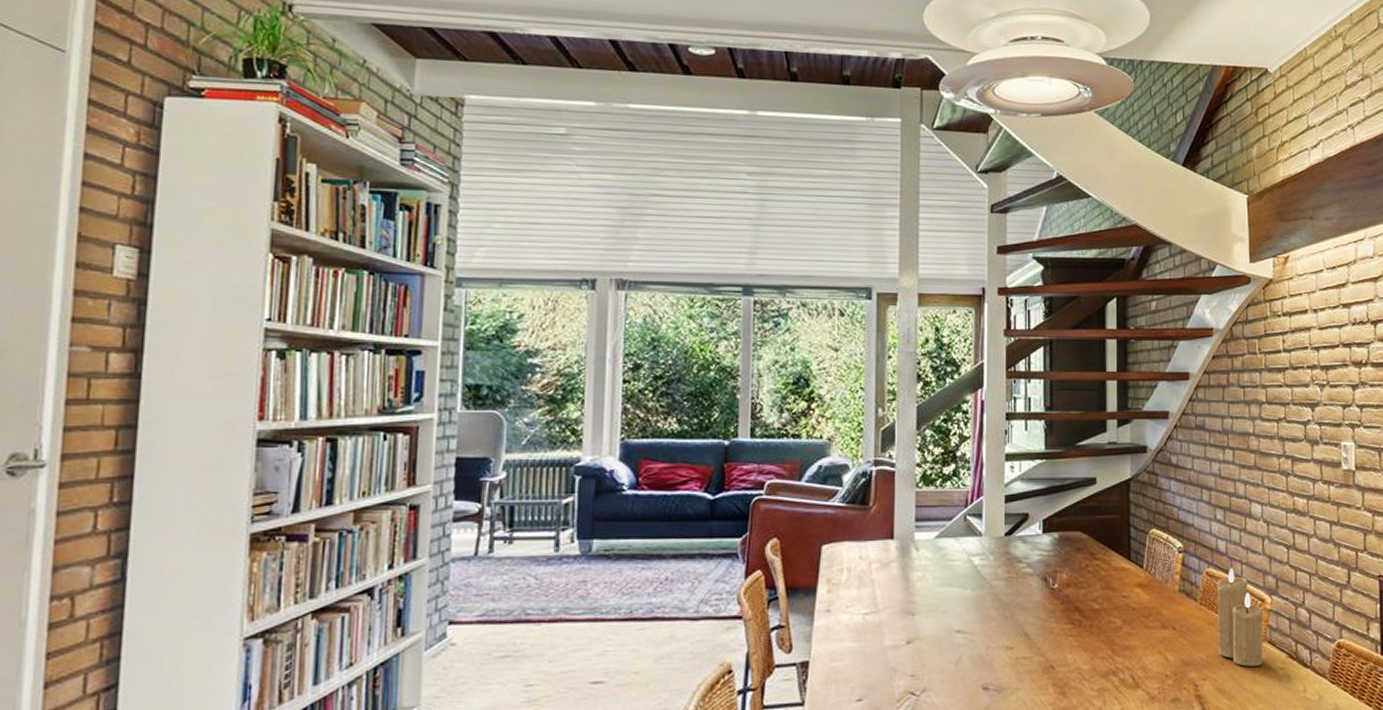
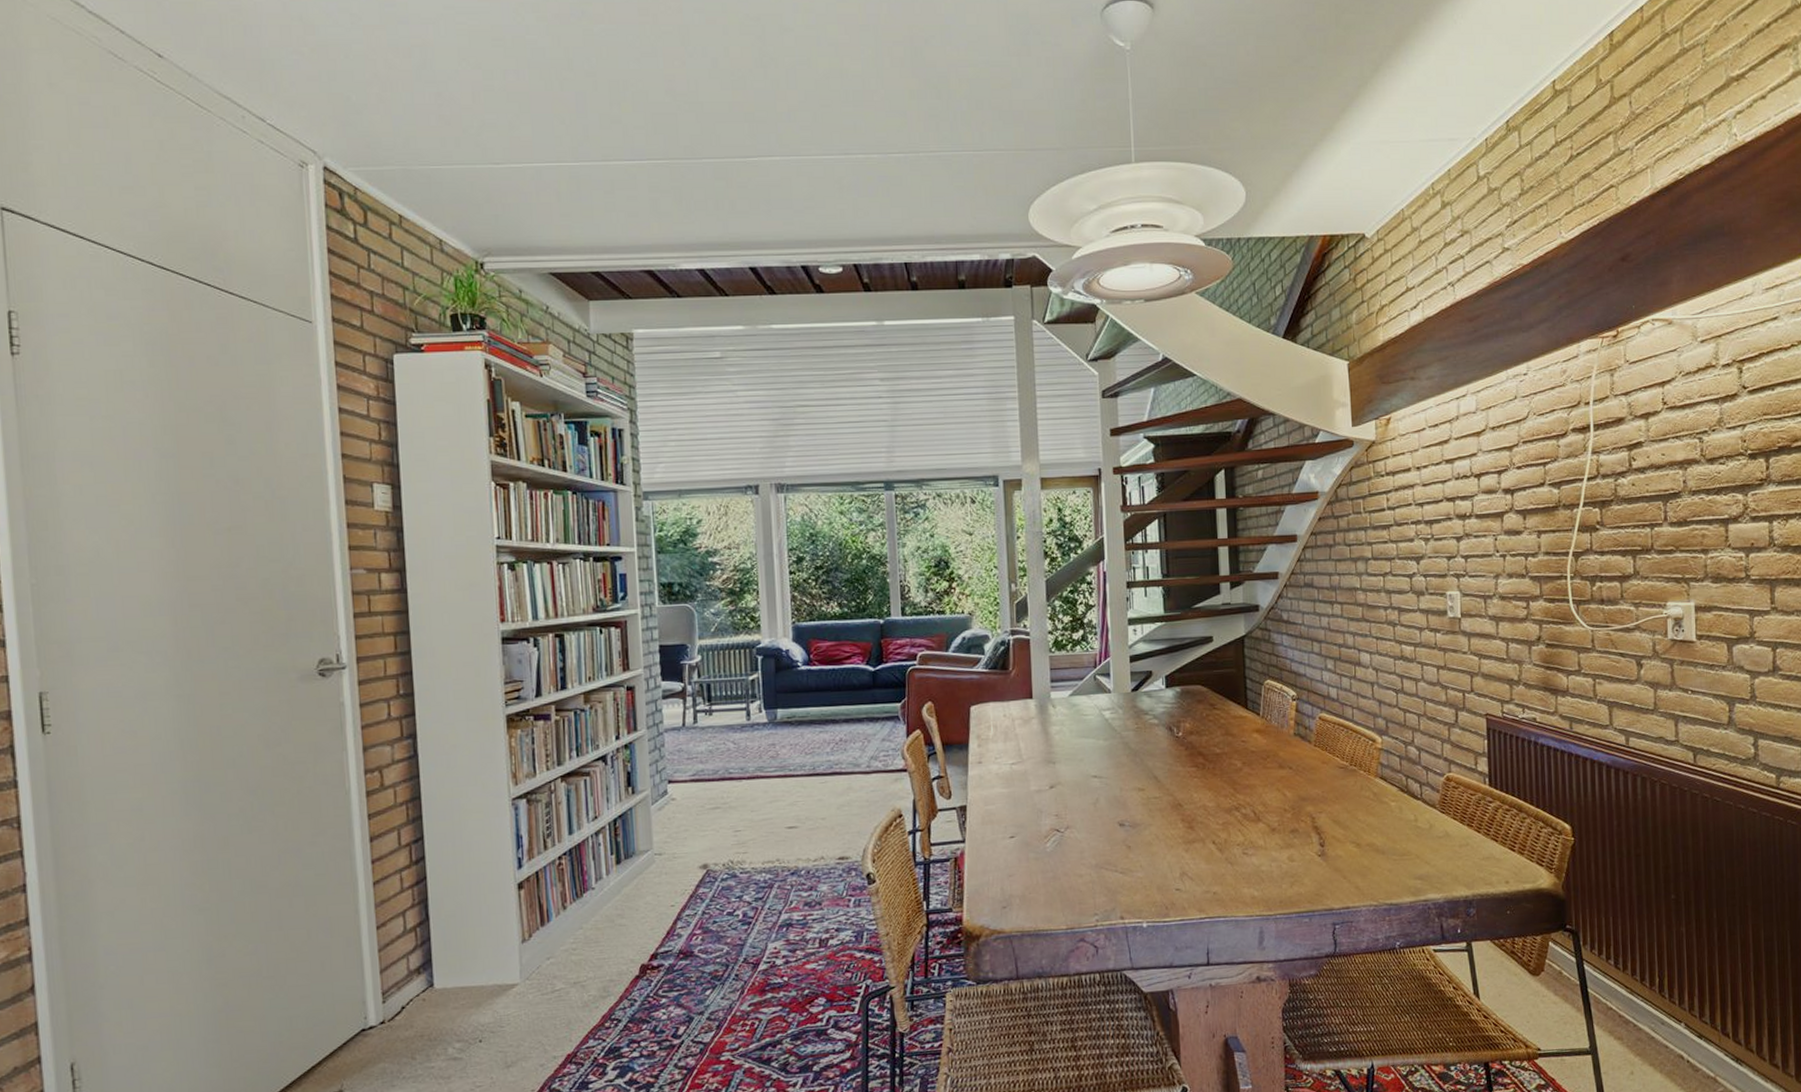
candle: present [1217,568,1263,667] -> none [1330,712,1375,800]

